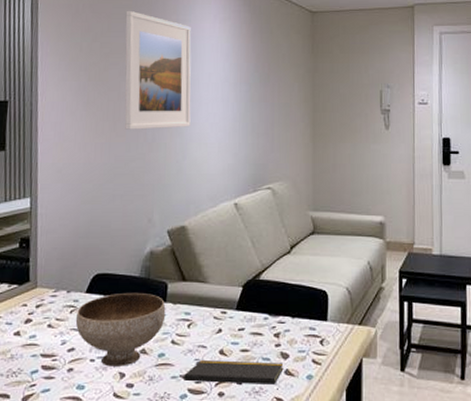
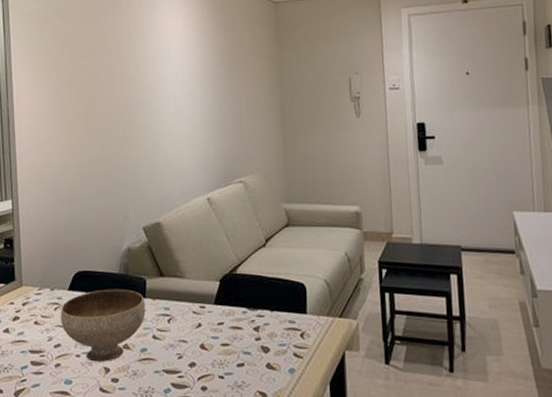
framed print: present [125,10,191,130] -> none [92,13,160,130]
notepad: present [184,359,284,390] -> none [166,353,265,384]

